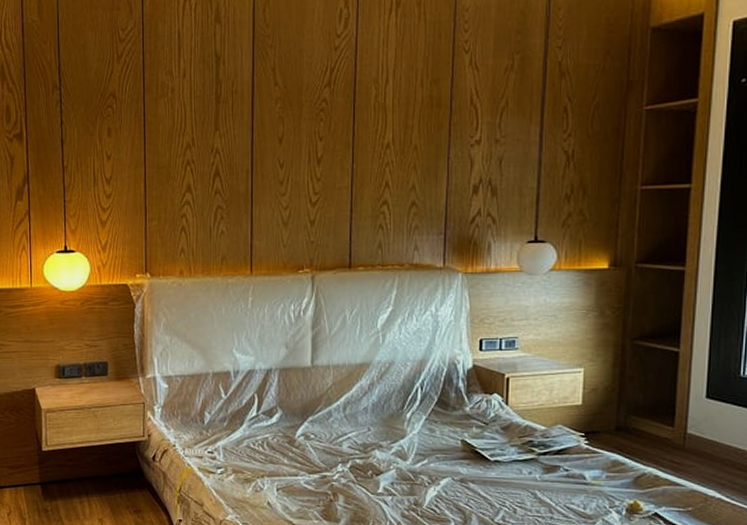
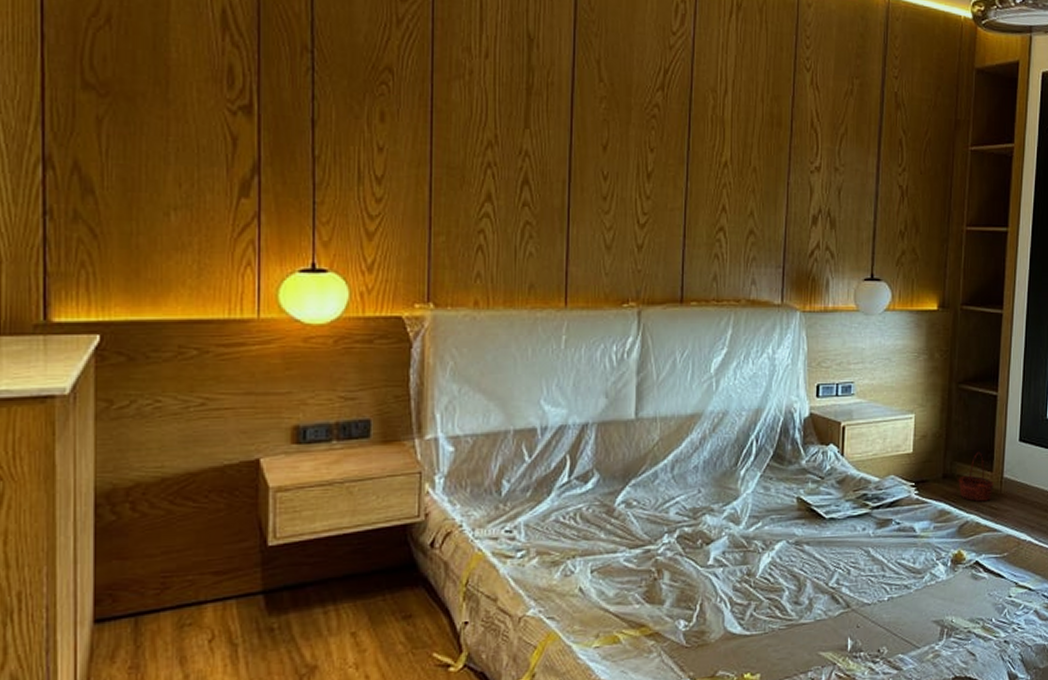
basket: none [633,407,675,455] -> present [958,452,994,502]

